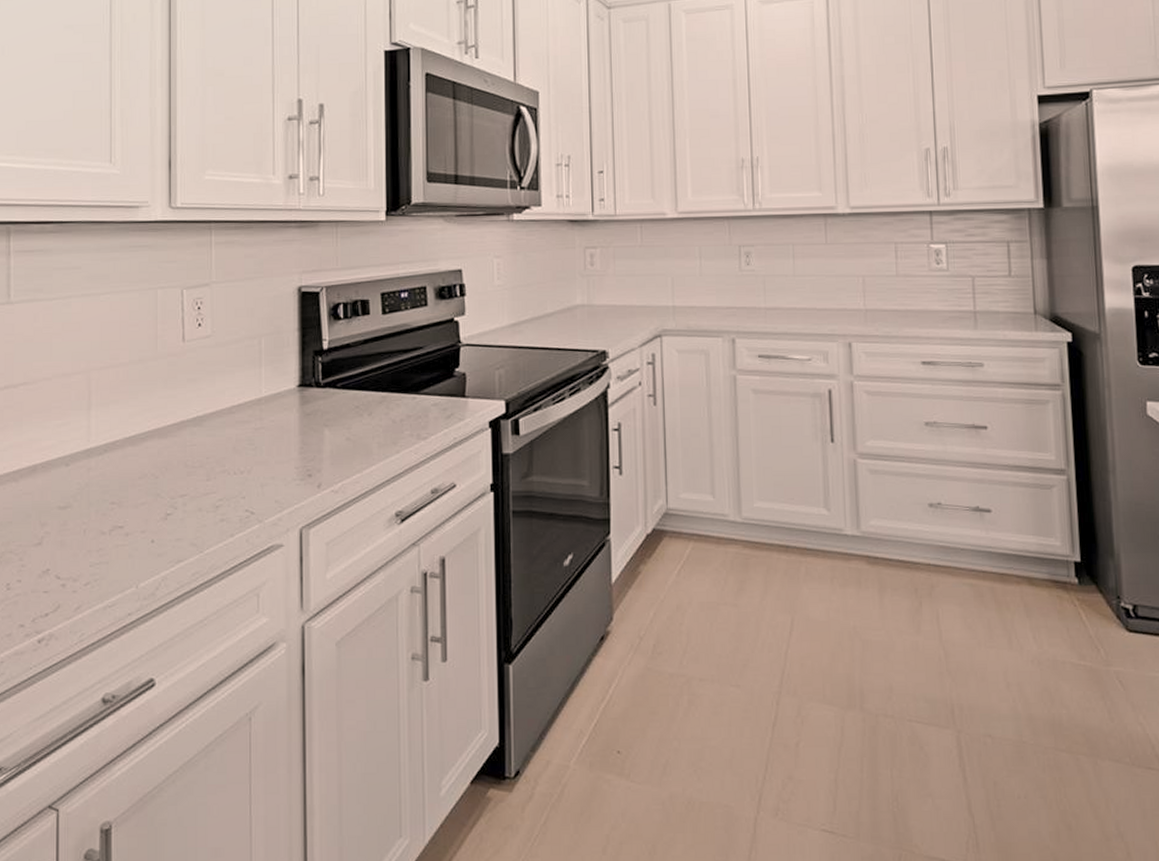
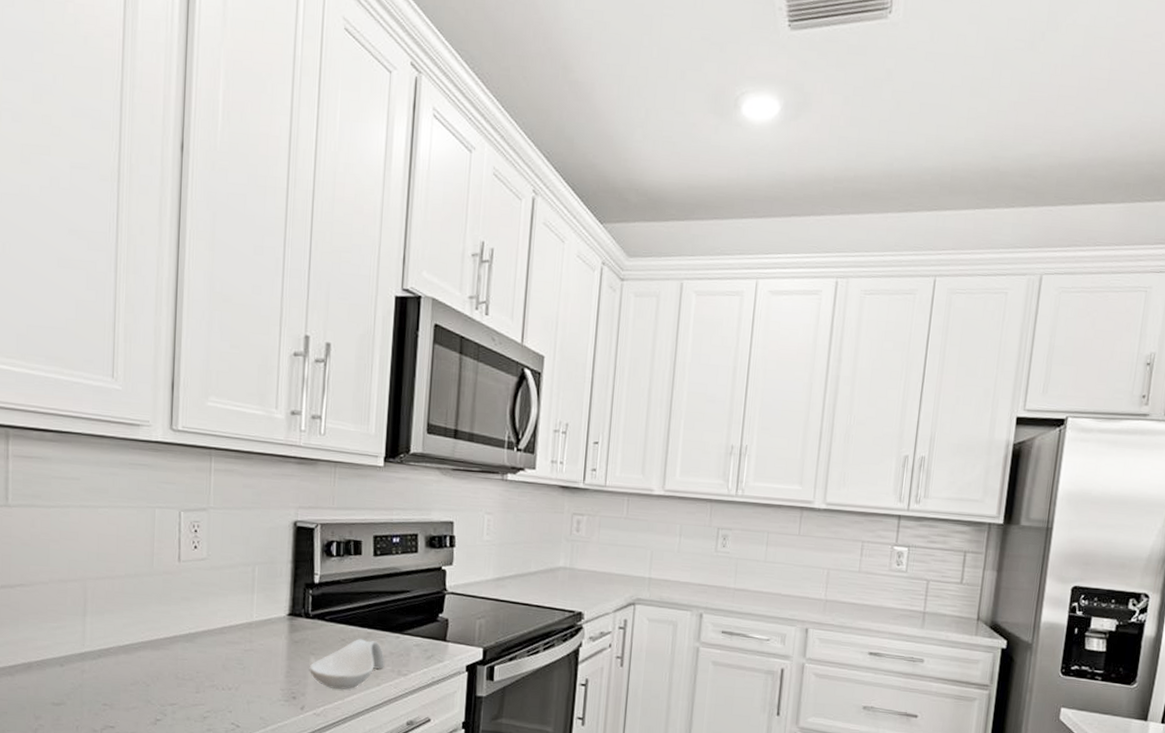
spoon rest: none [323,404,403,461] -> present [309,639,385,689]

